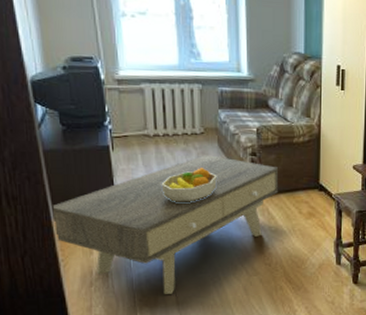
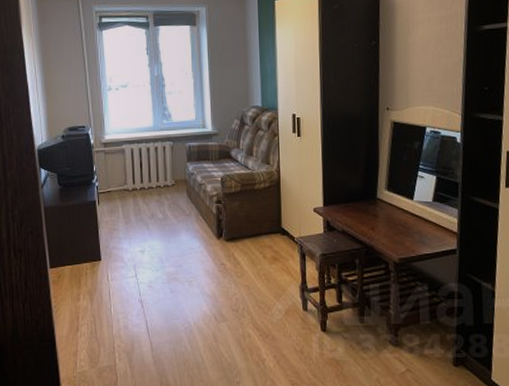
coffee table: present [51,155,279,294] -> none [48,205,243,340]
fruit bowl: present [161,168,217,202] -> none [138,217,187,250]

